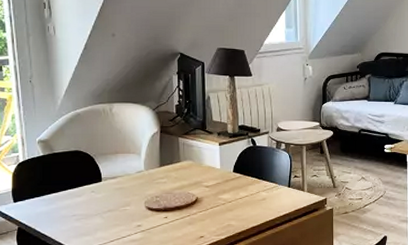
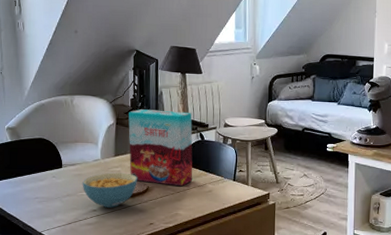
cereal bowl: none [124,184,185,222] -> present [82,172,137,208]
cereal box: none [174,116,245,196] -> present [128,109,193,187]

